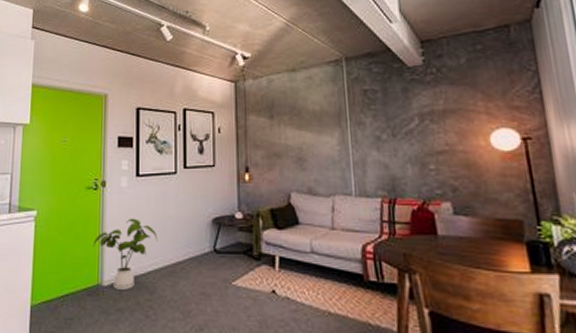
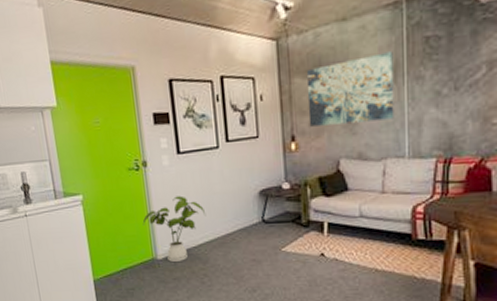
wall art: none [260,99,340,160] -> present [306,51,395,127]

